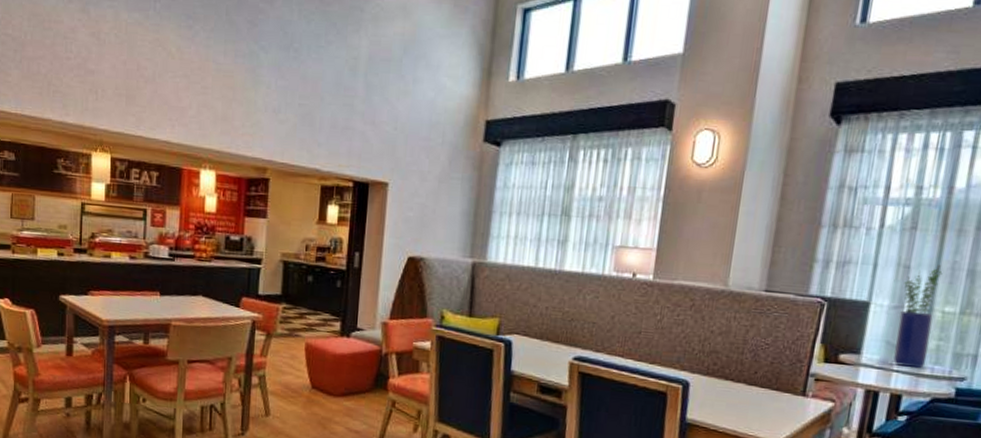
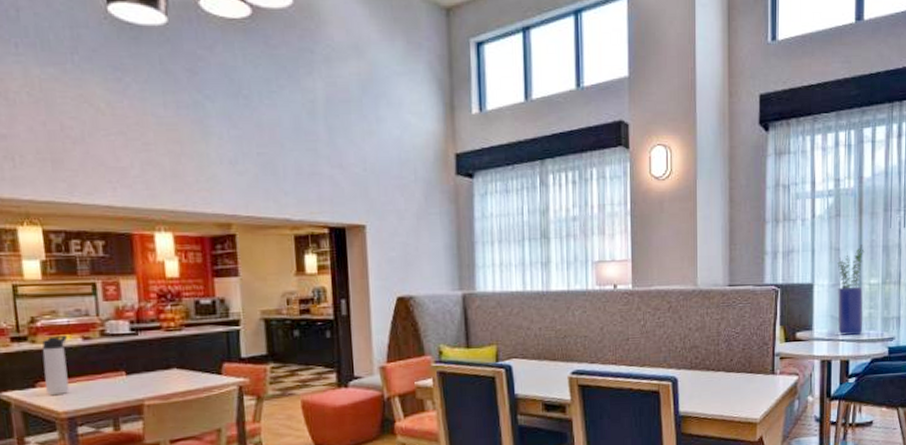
thermos bottle: none [94,252,118,305] -> present [42,335,69,396]

